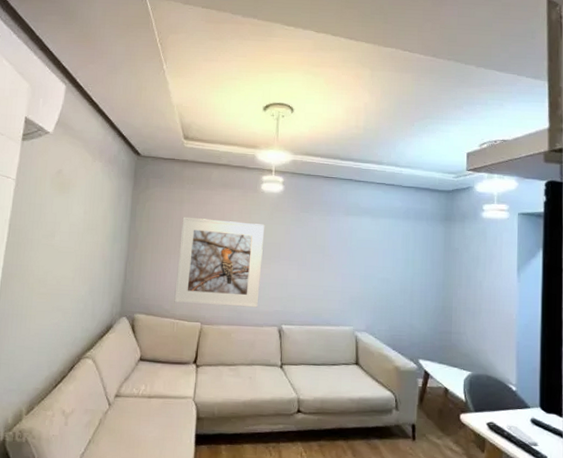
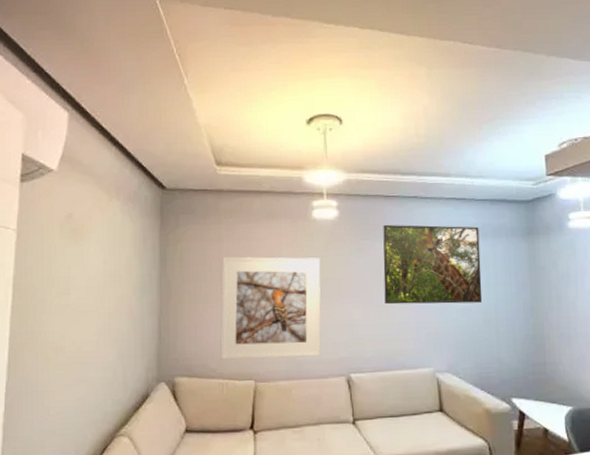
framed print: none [316,201,403,275] -> present [383,224,483,305]

